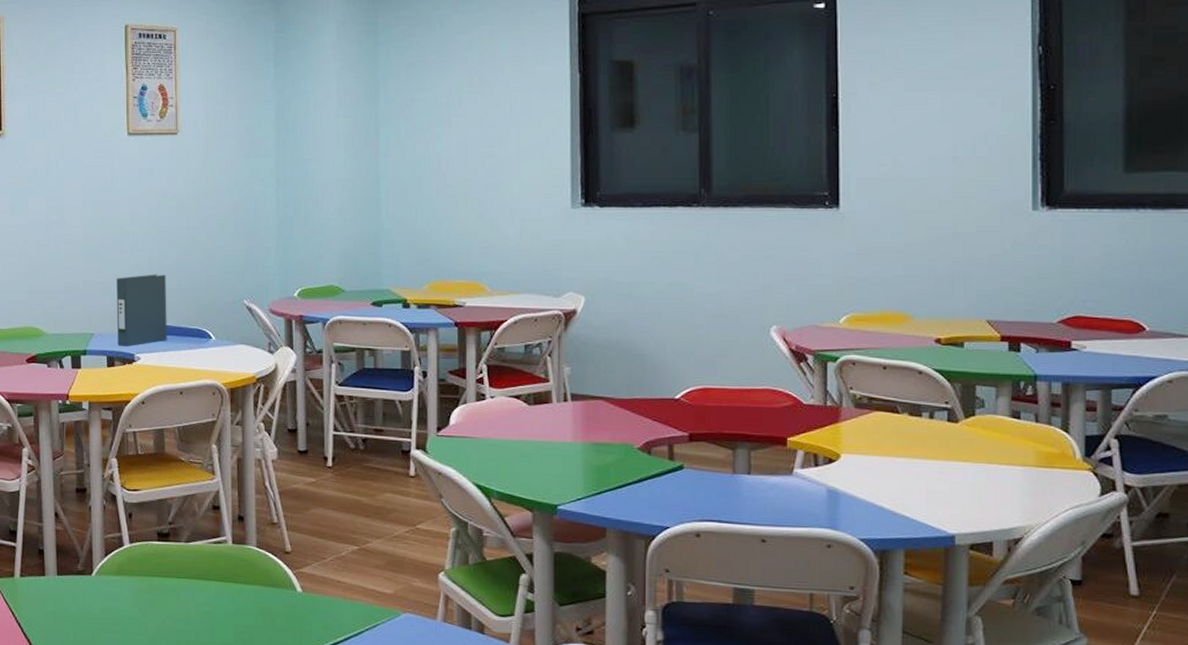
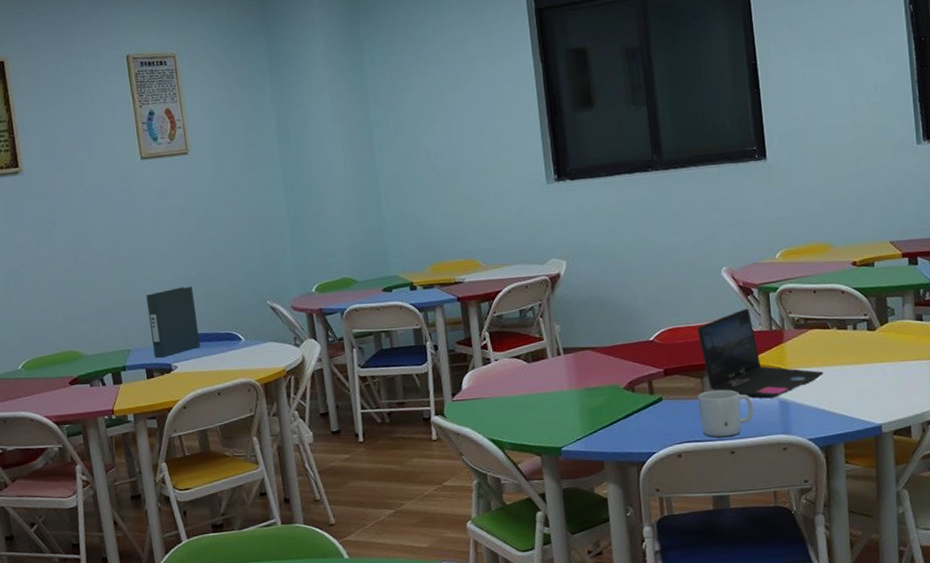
mug: none [726,465,795,523] -> present [697,389,754,438]
laptop: none [733,376,887,485] -> present [697,308,824,399]

